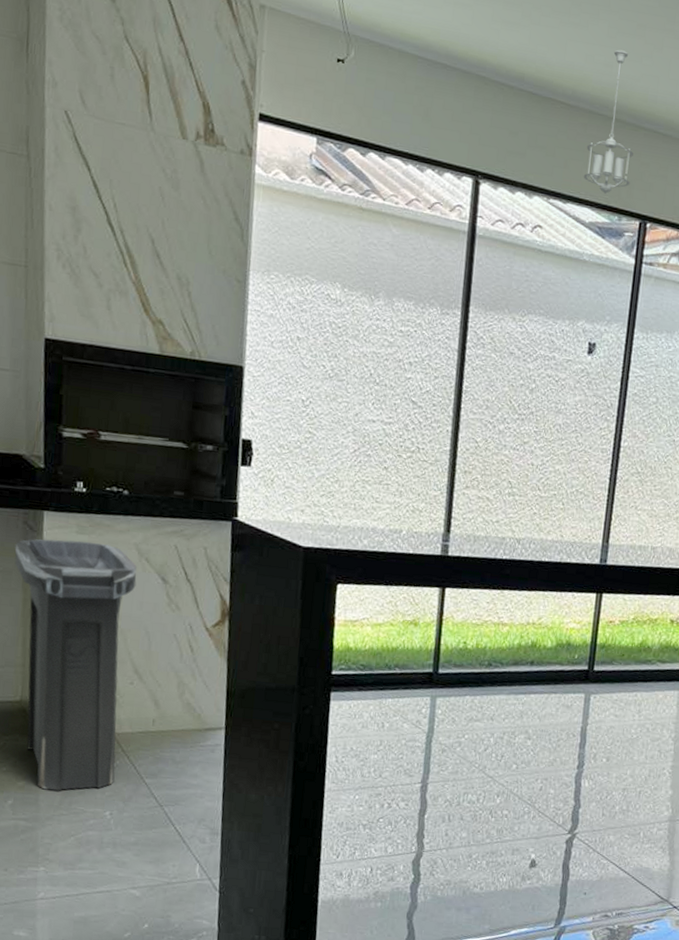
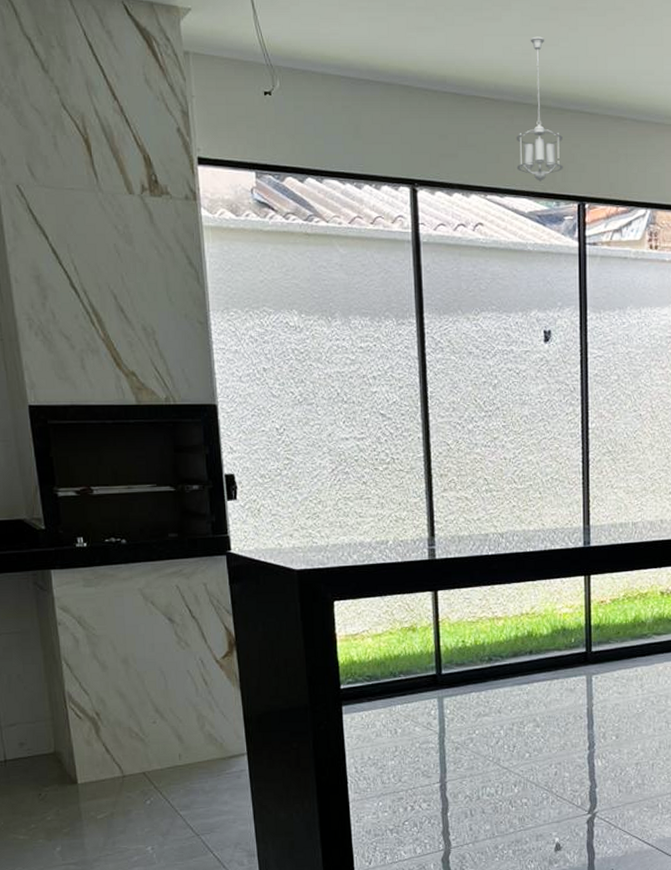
trash can: present [15,539,137,791] -> none [29,593,151,833]

